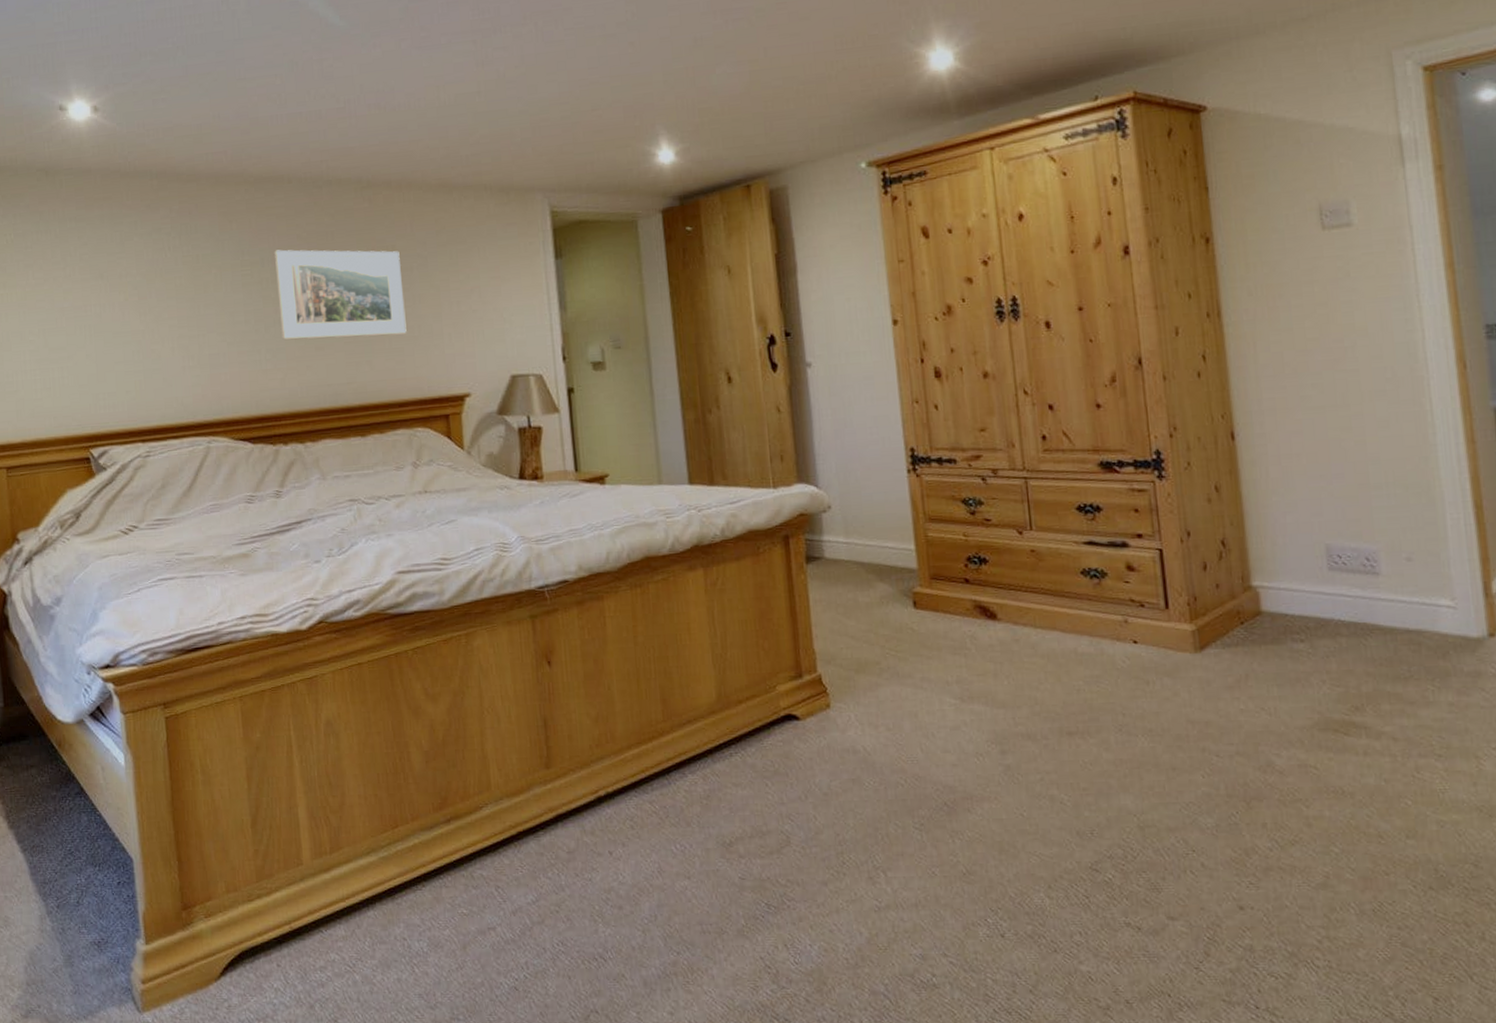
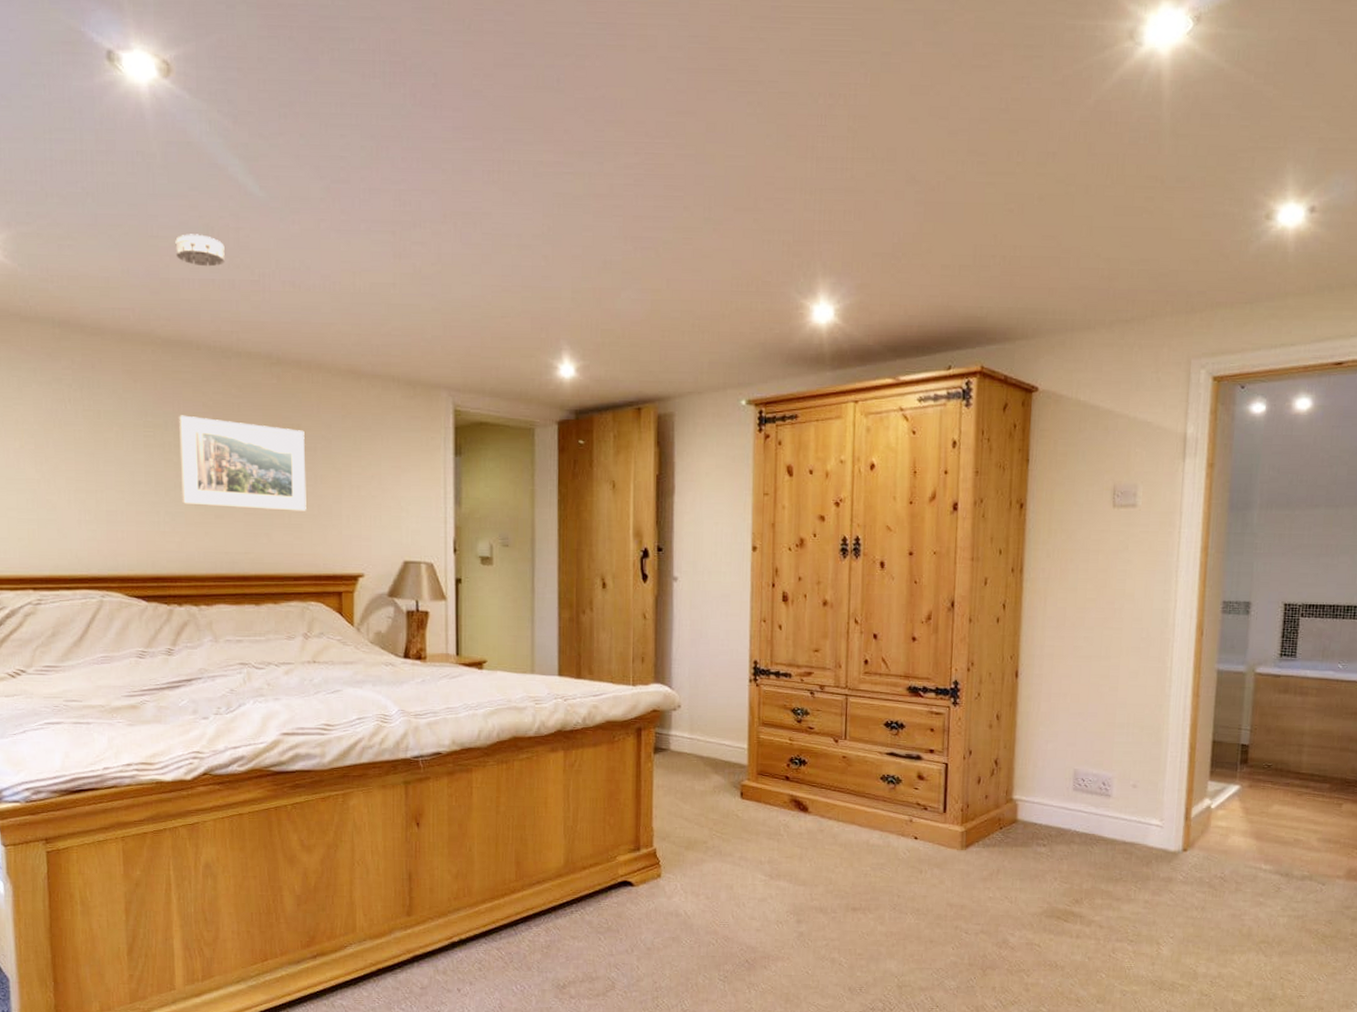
smoke detector: none [262,70,311,102] -> present [175,234,225,267]

